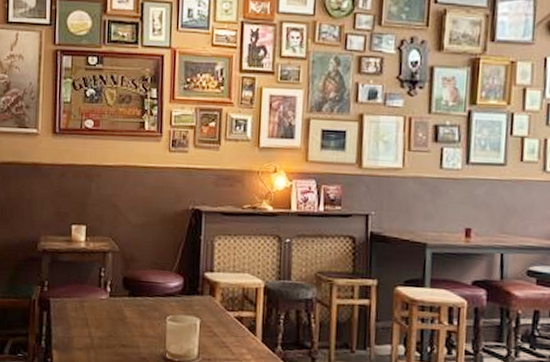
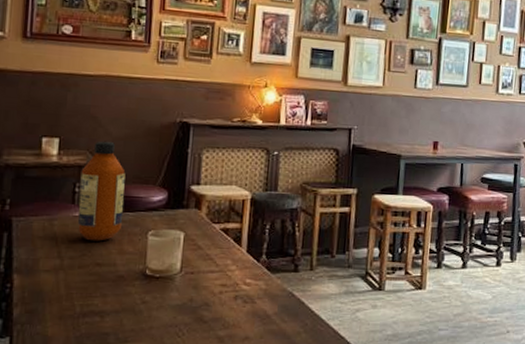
bottle: none [104,228,144,324] -> present [78,141,126,241]

